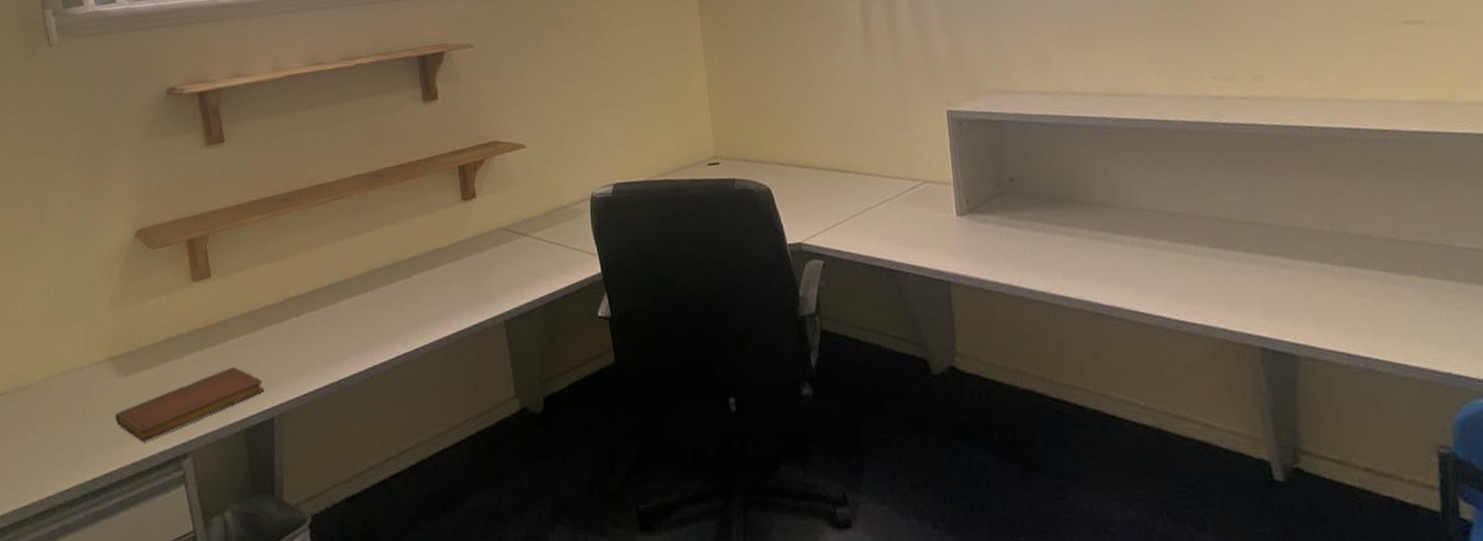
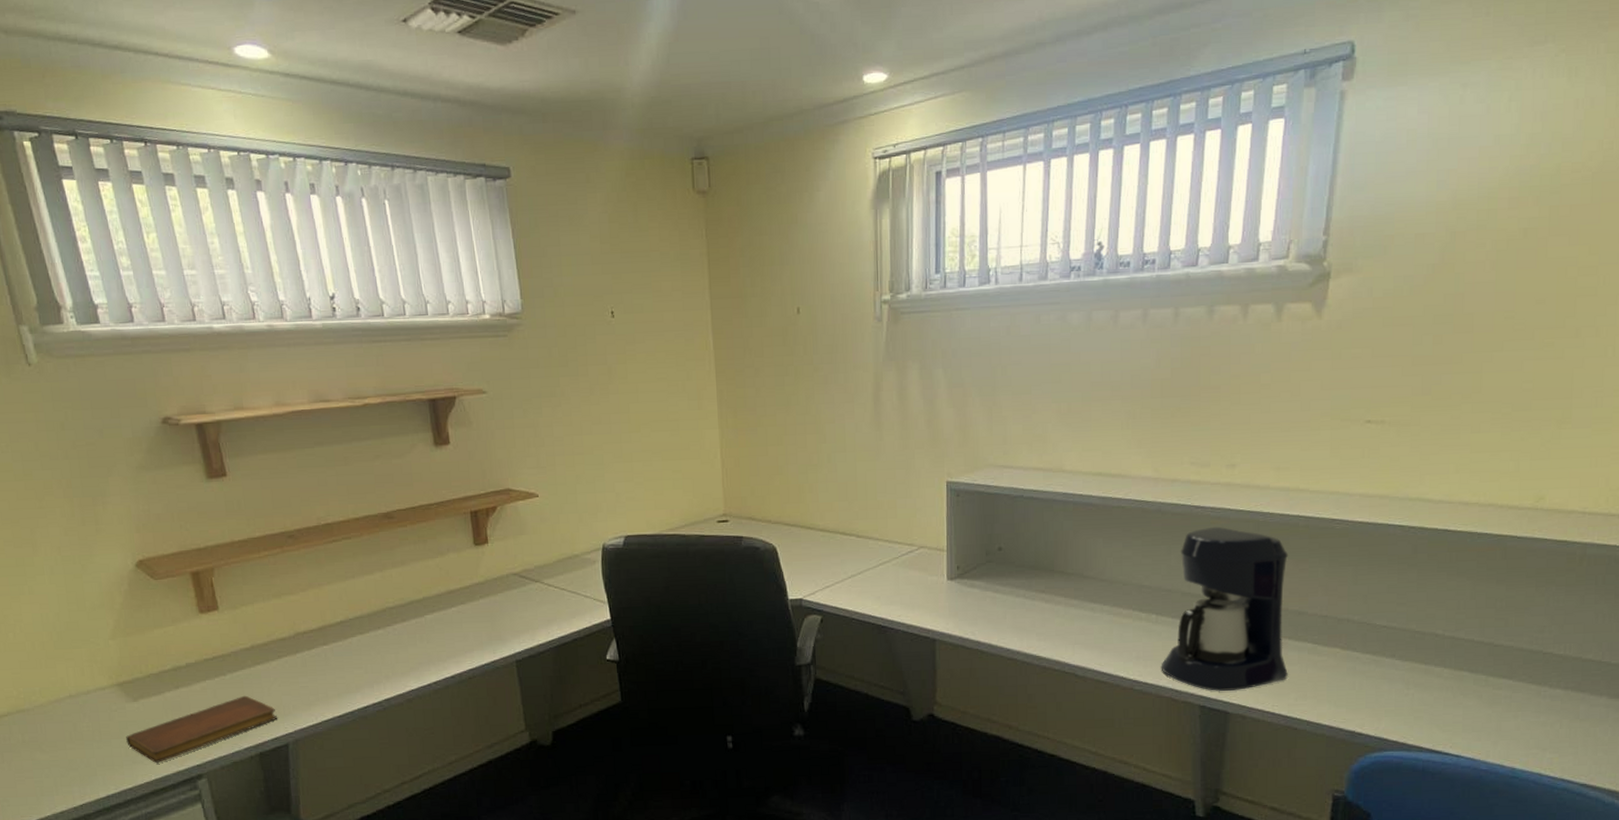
coffee maker: none [1208,144,1360,331] -> present [1161,526,1289,692]

